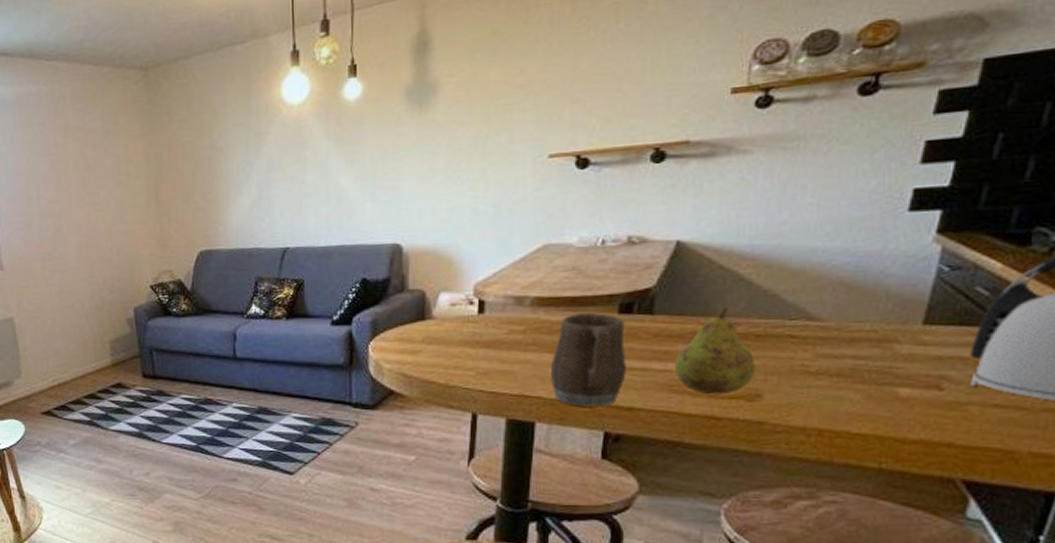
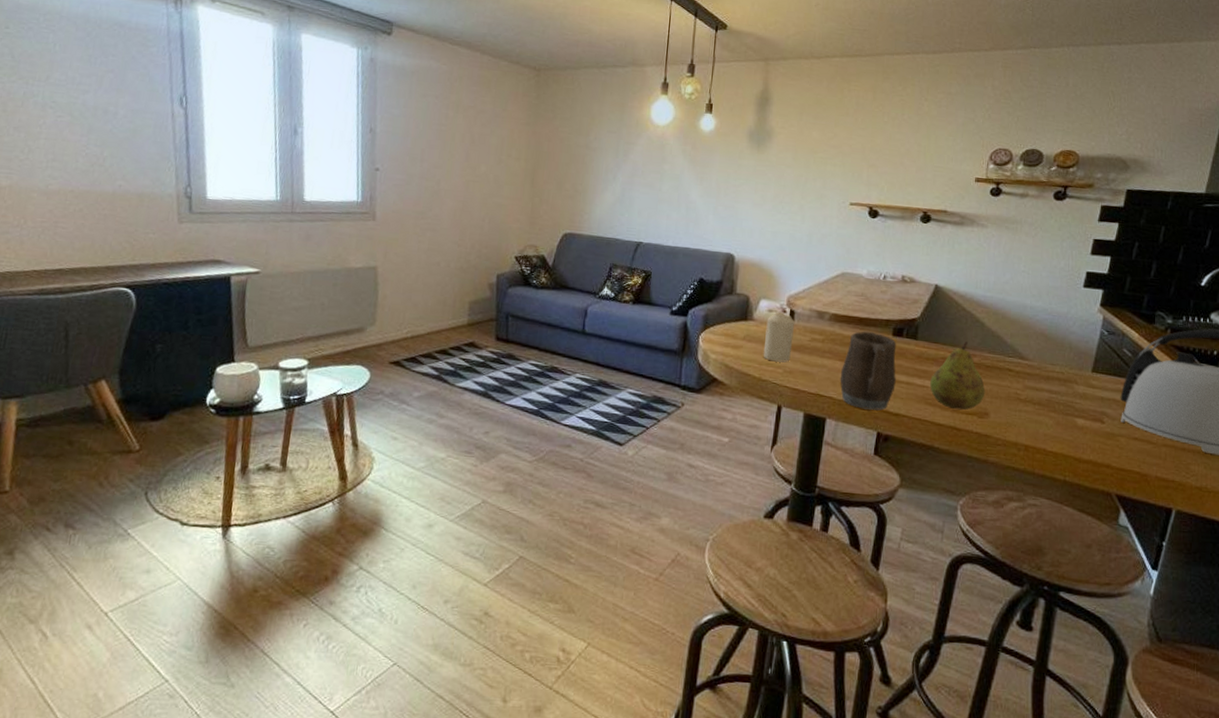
candle: none [448,304,485,364] -> present [763,312,794,363]

